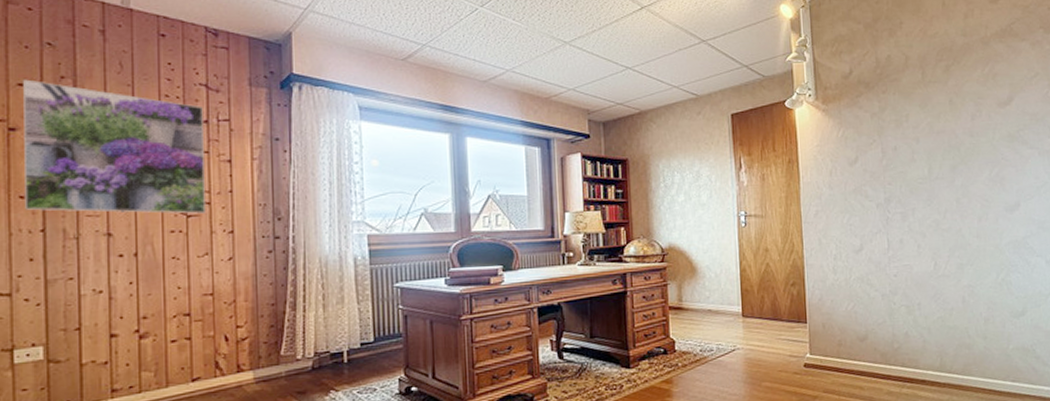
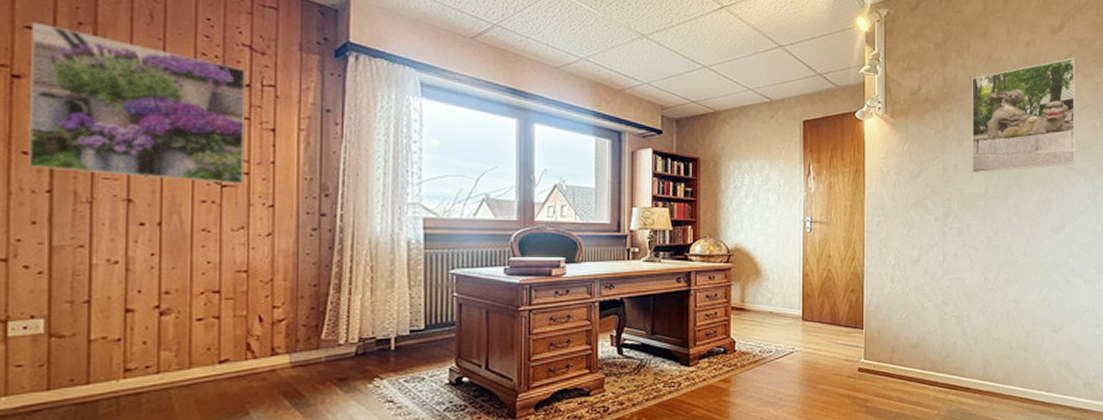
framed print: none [907,26,1028,156] -> present [972,58,1076,174]

